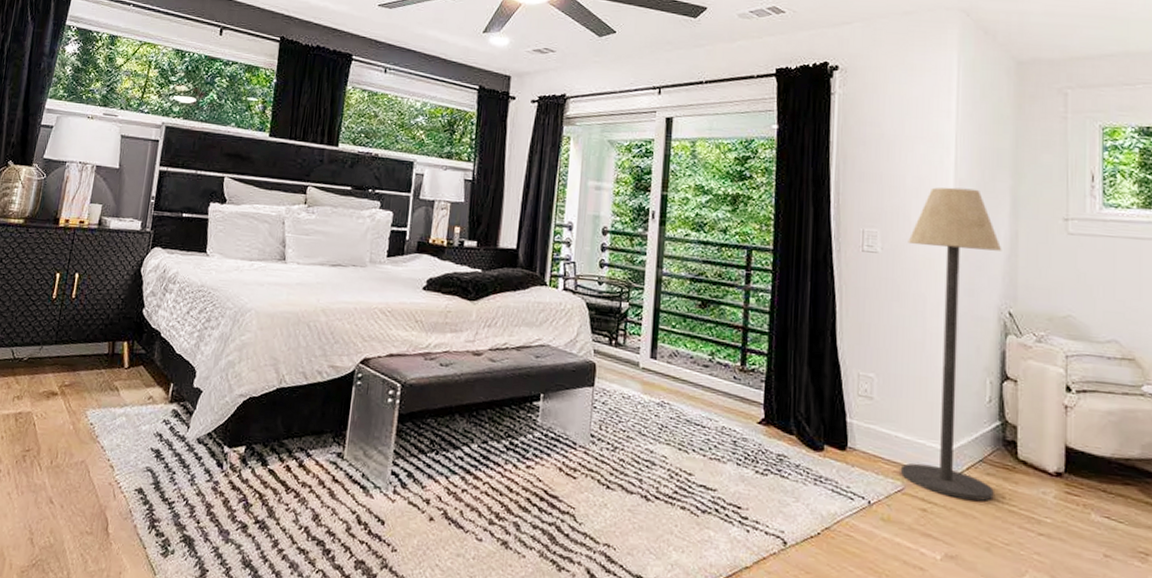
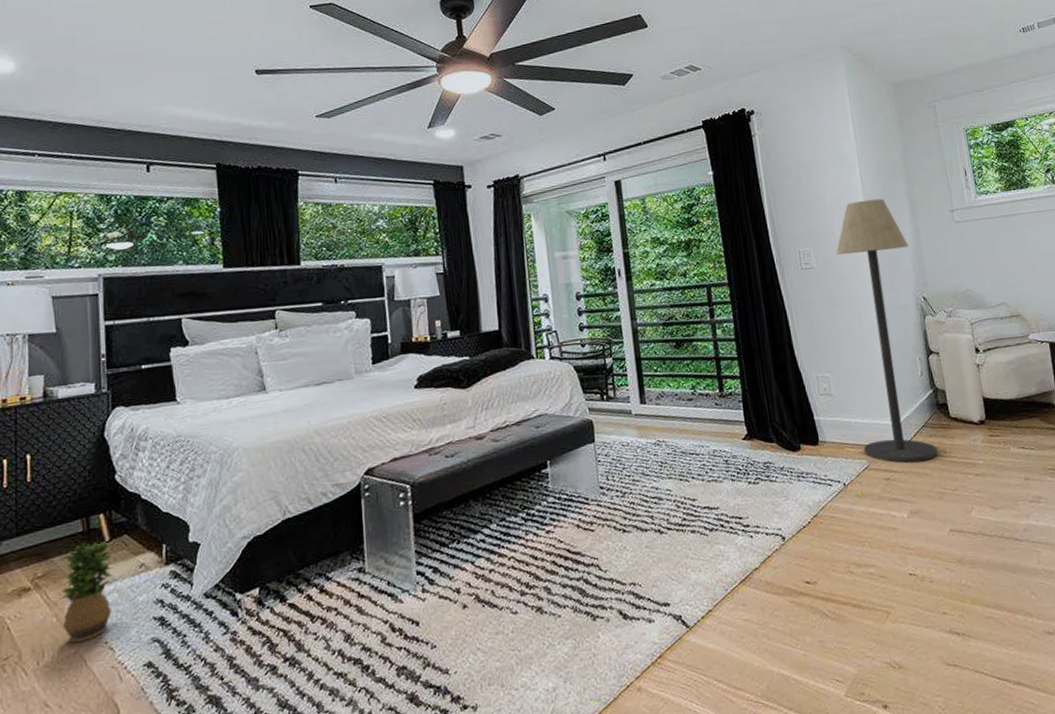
potted plant: none [76,364,128,454] -> present [60,541,114,643]

